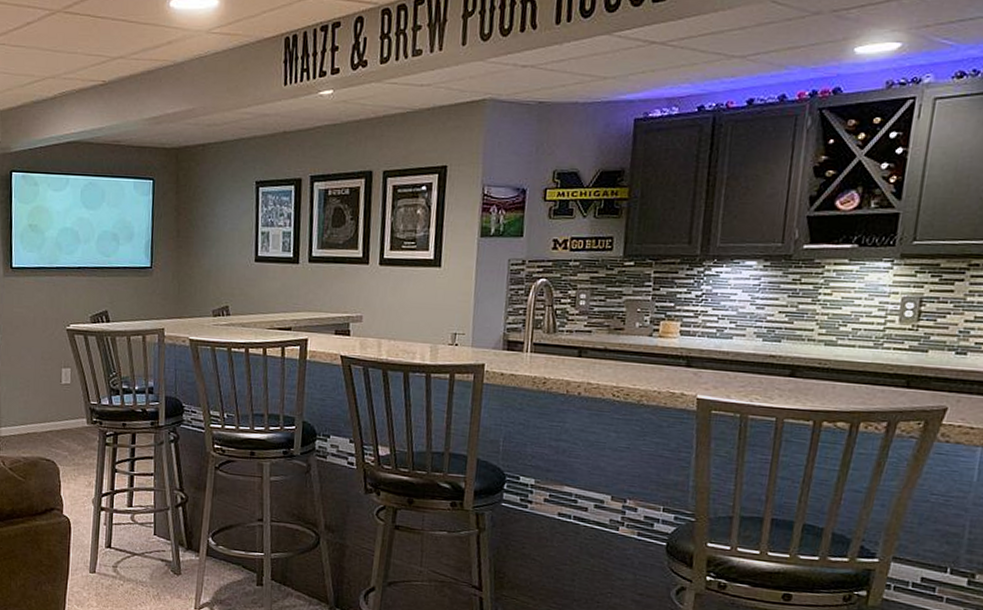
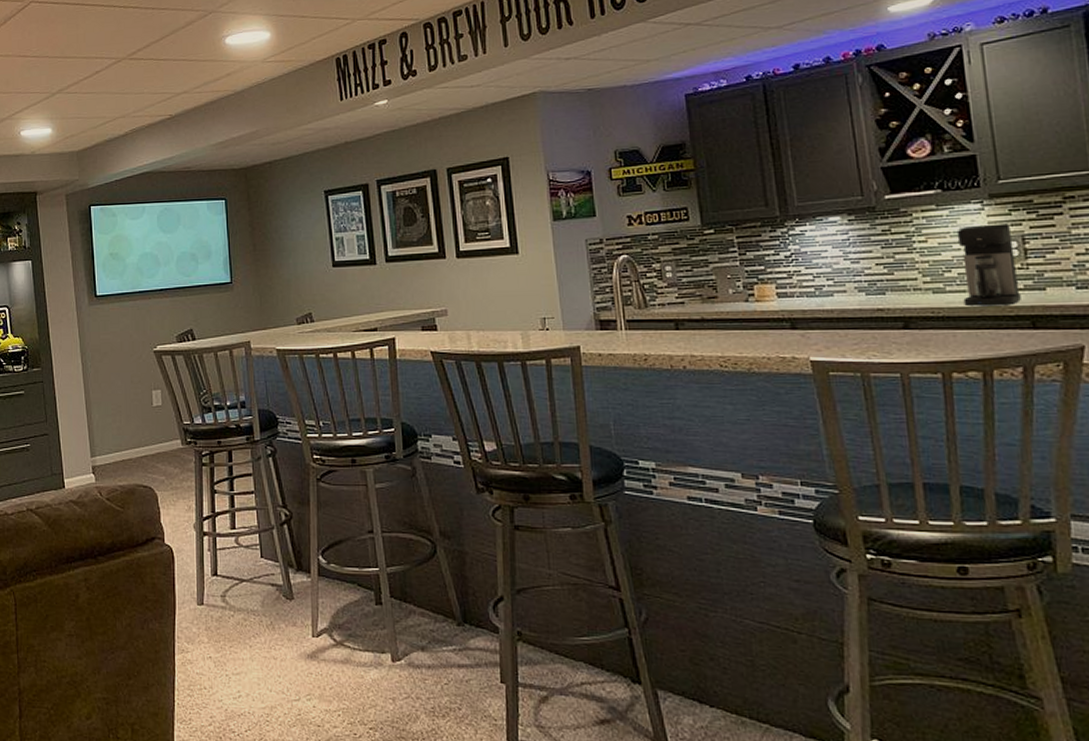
coffee maker: none [850,283,912,364] -> present [956,223,1021,307]

